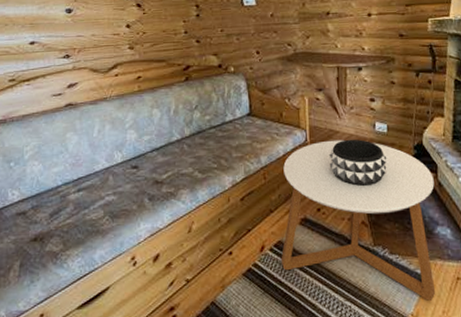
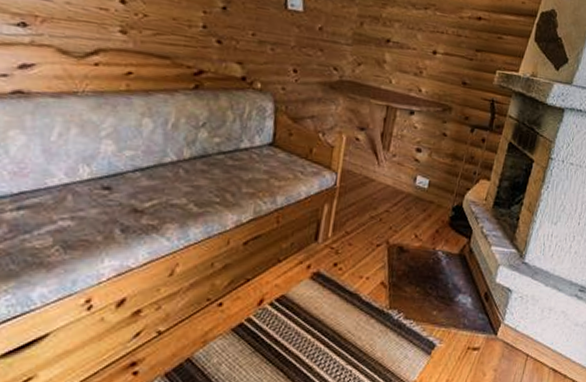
coffee table: present [280,139,436,301] -> none [280,188,466,369]
decorative bowl: present [328,139,387,187] -> none [357,190,422,245]

